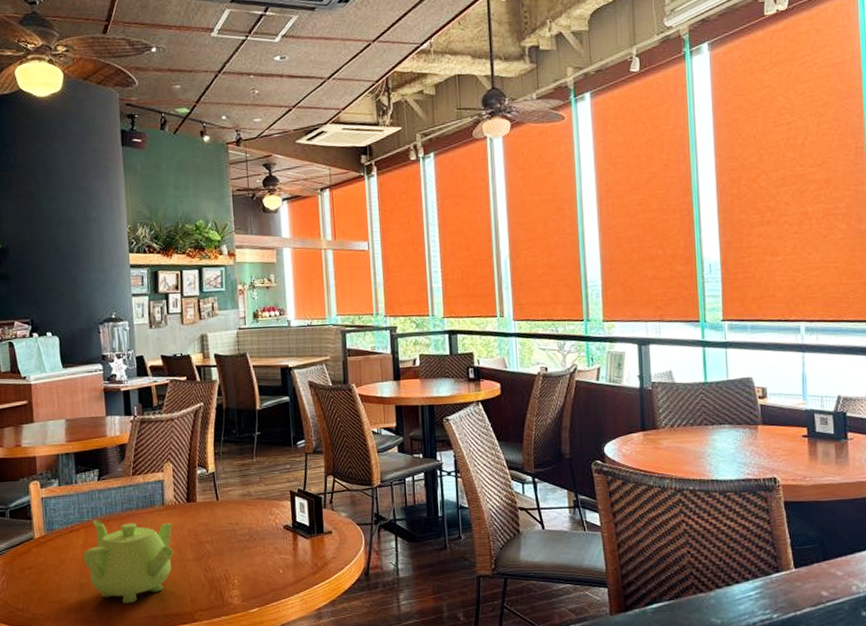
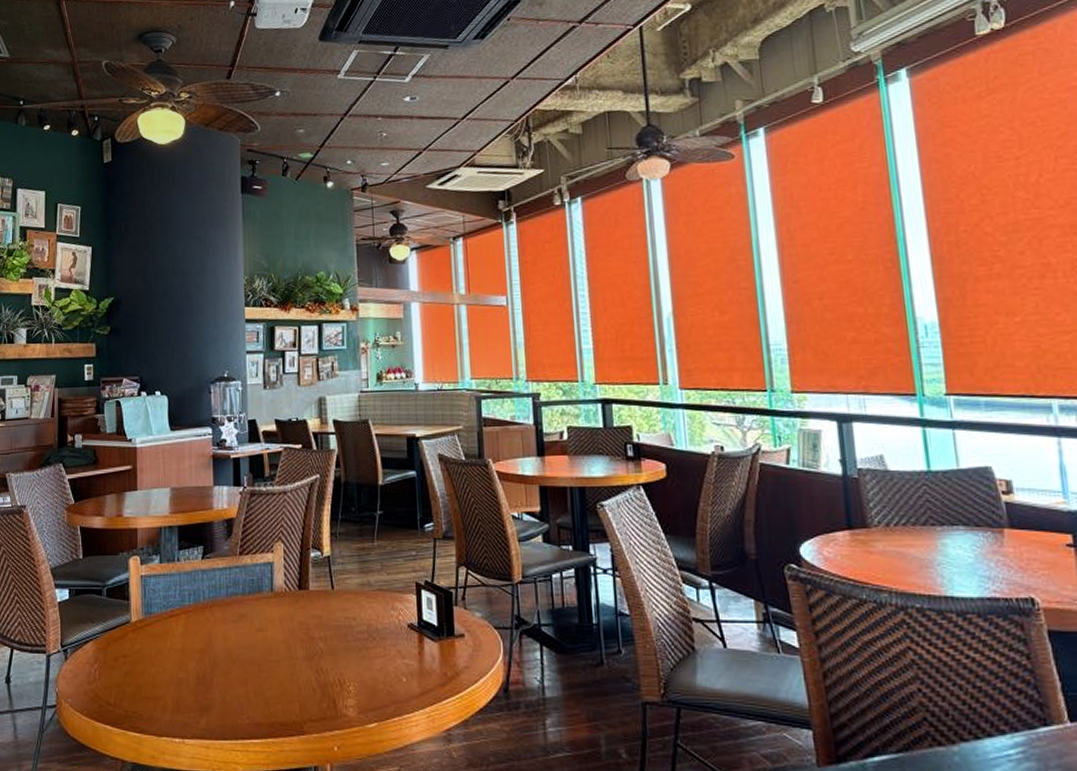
teapot: present [83,520,174,604] -> none [183,604,282,707]

